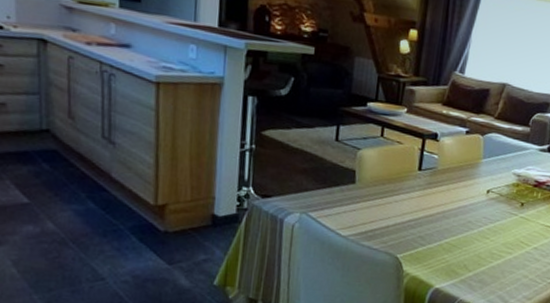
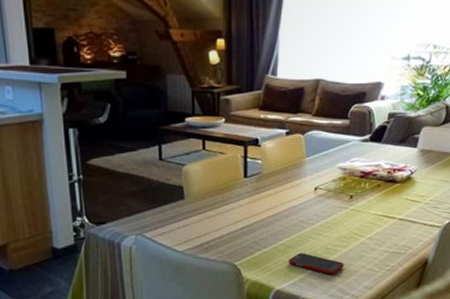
cell phone: none [451,254,507,280] -> present [288,253,344,275]

